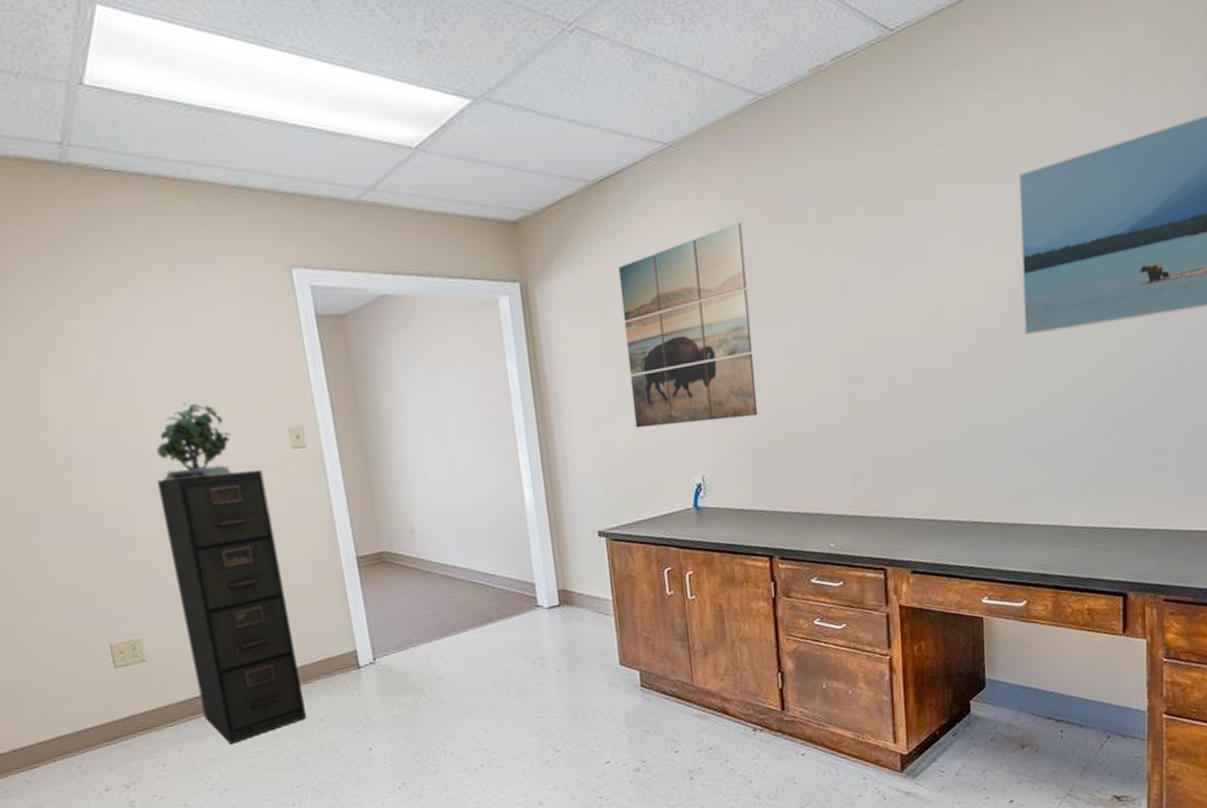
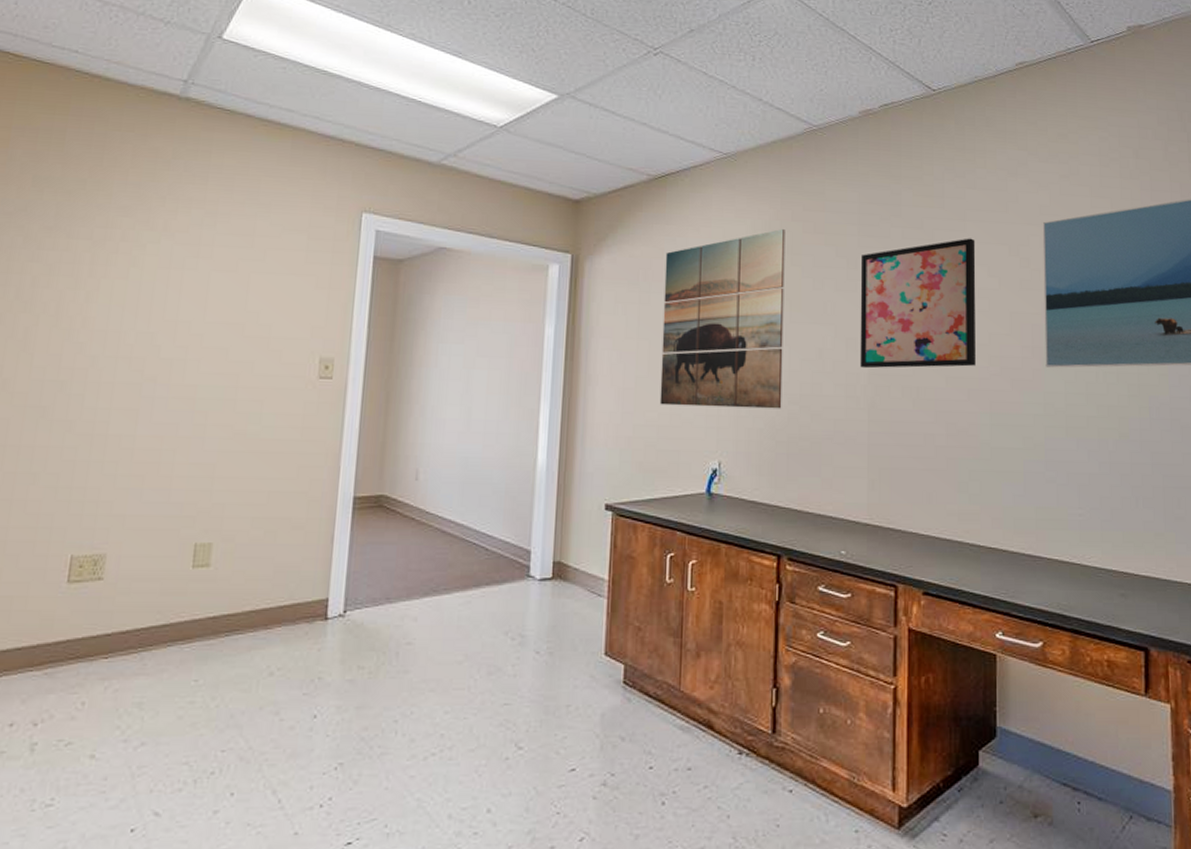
potted plant: present [156,402,233,482] -> none [181,319,262,394]
filing cabinet: present [156,469,307,744] -> none [145,390,283,689]
wall art: none [825,203,952,363] -> present [860,238,976,369]

